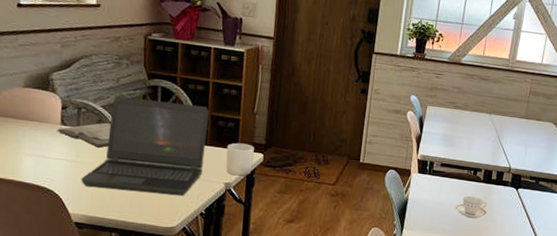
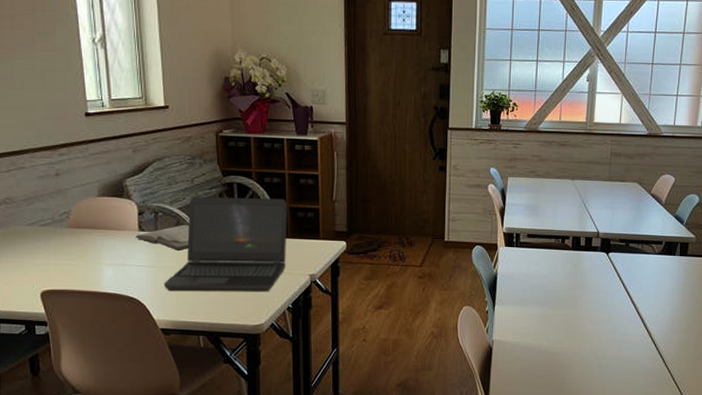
mug: present [226,143,254,176] -> none [308,232,336,266]
teacup: present [455,195,488,219] -> none [546,264,580,288]

